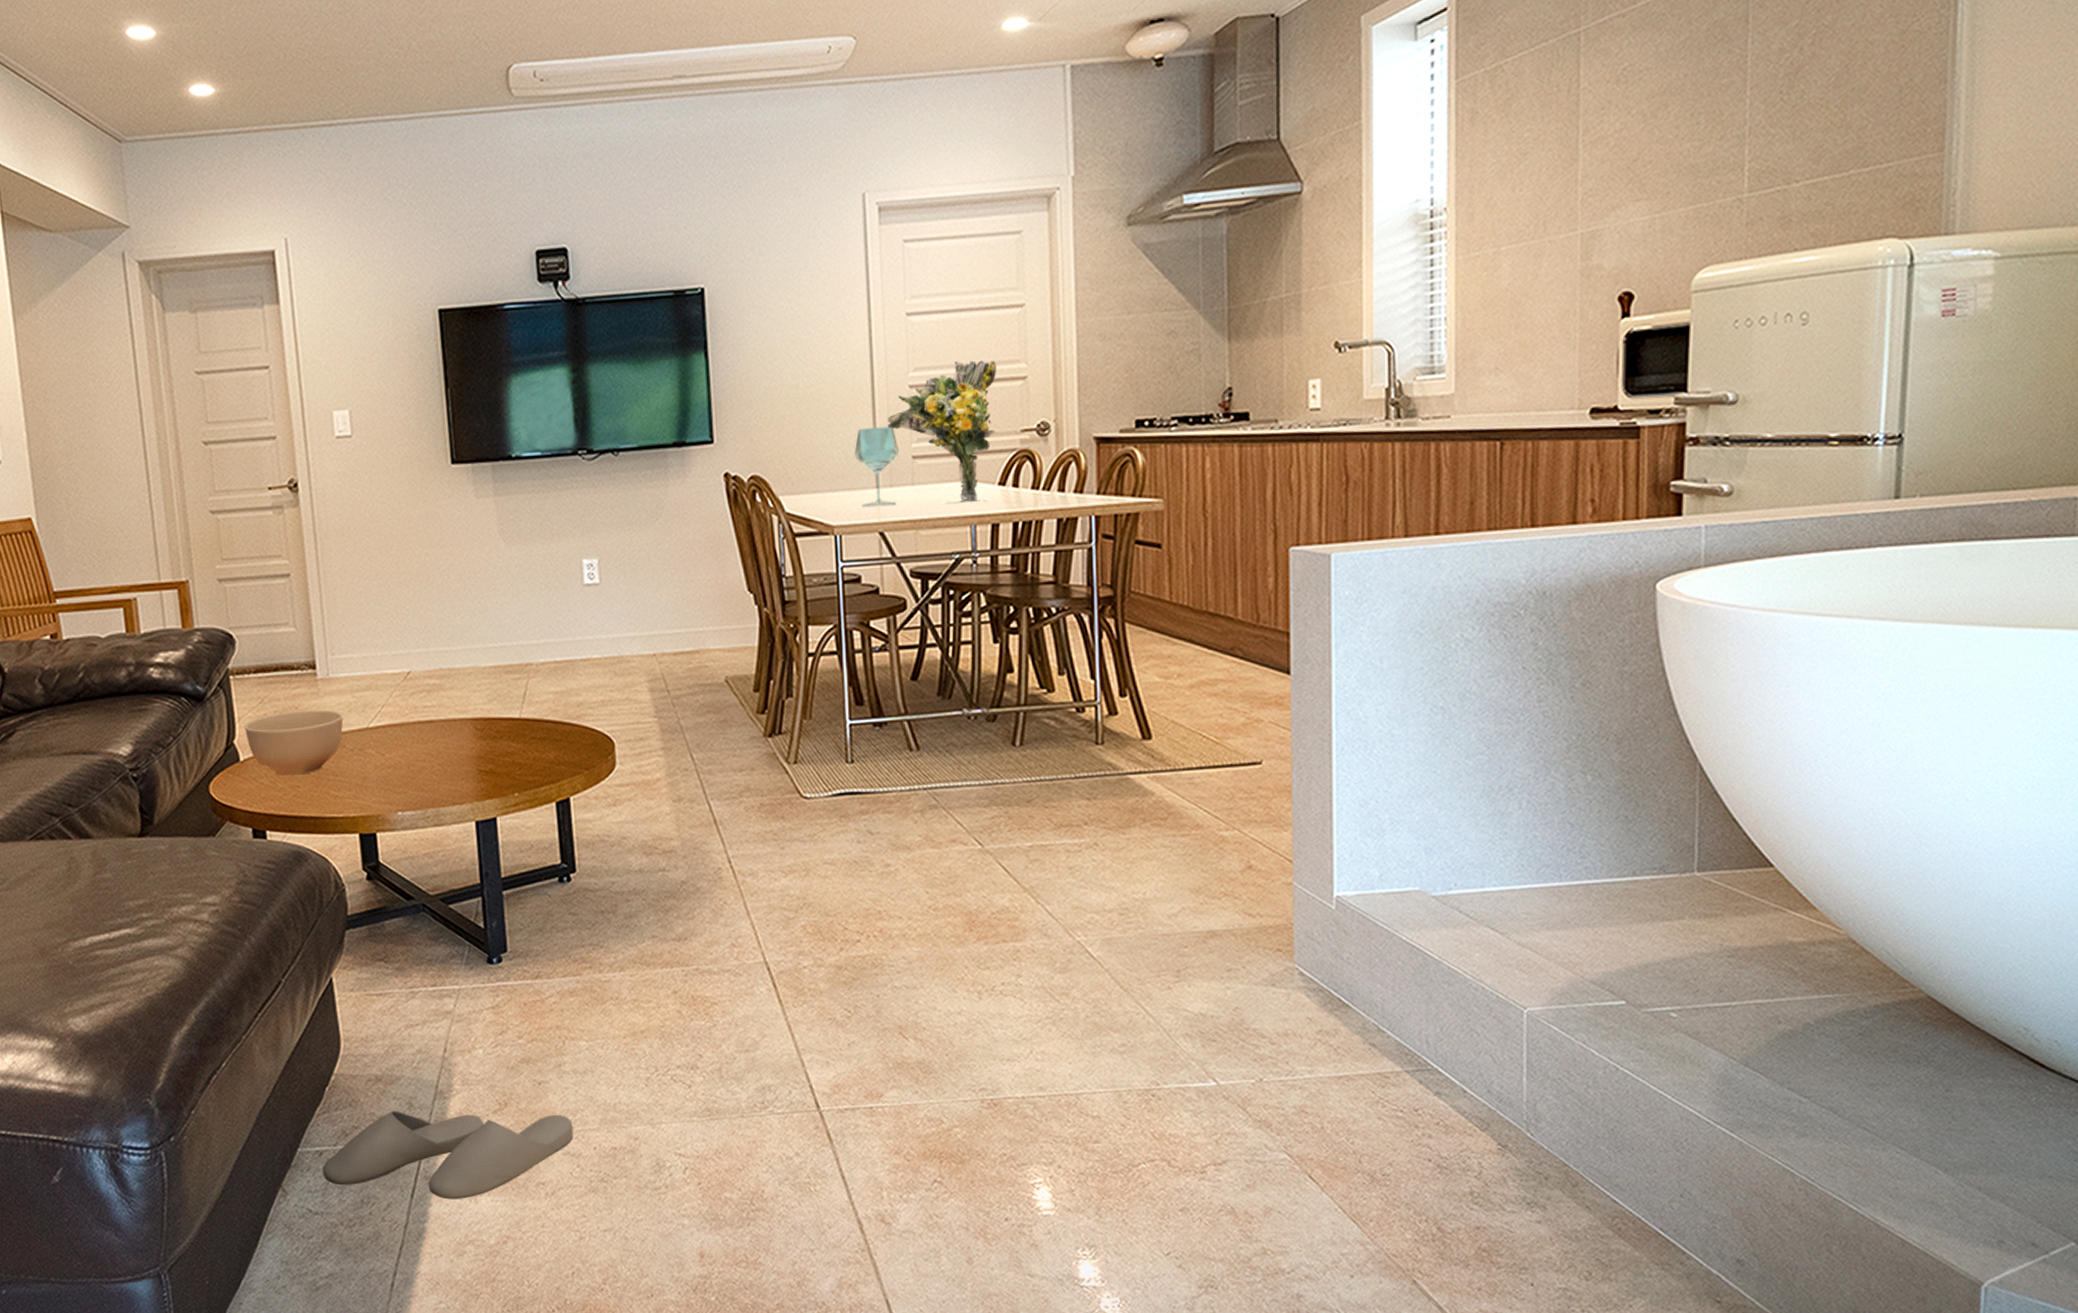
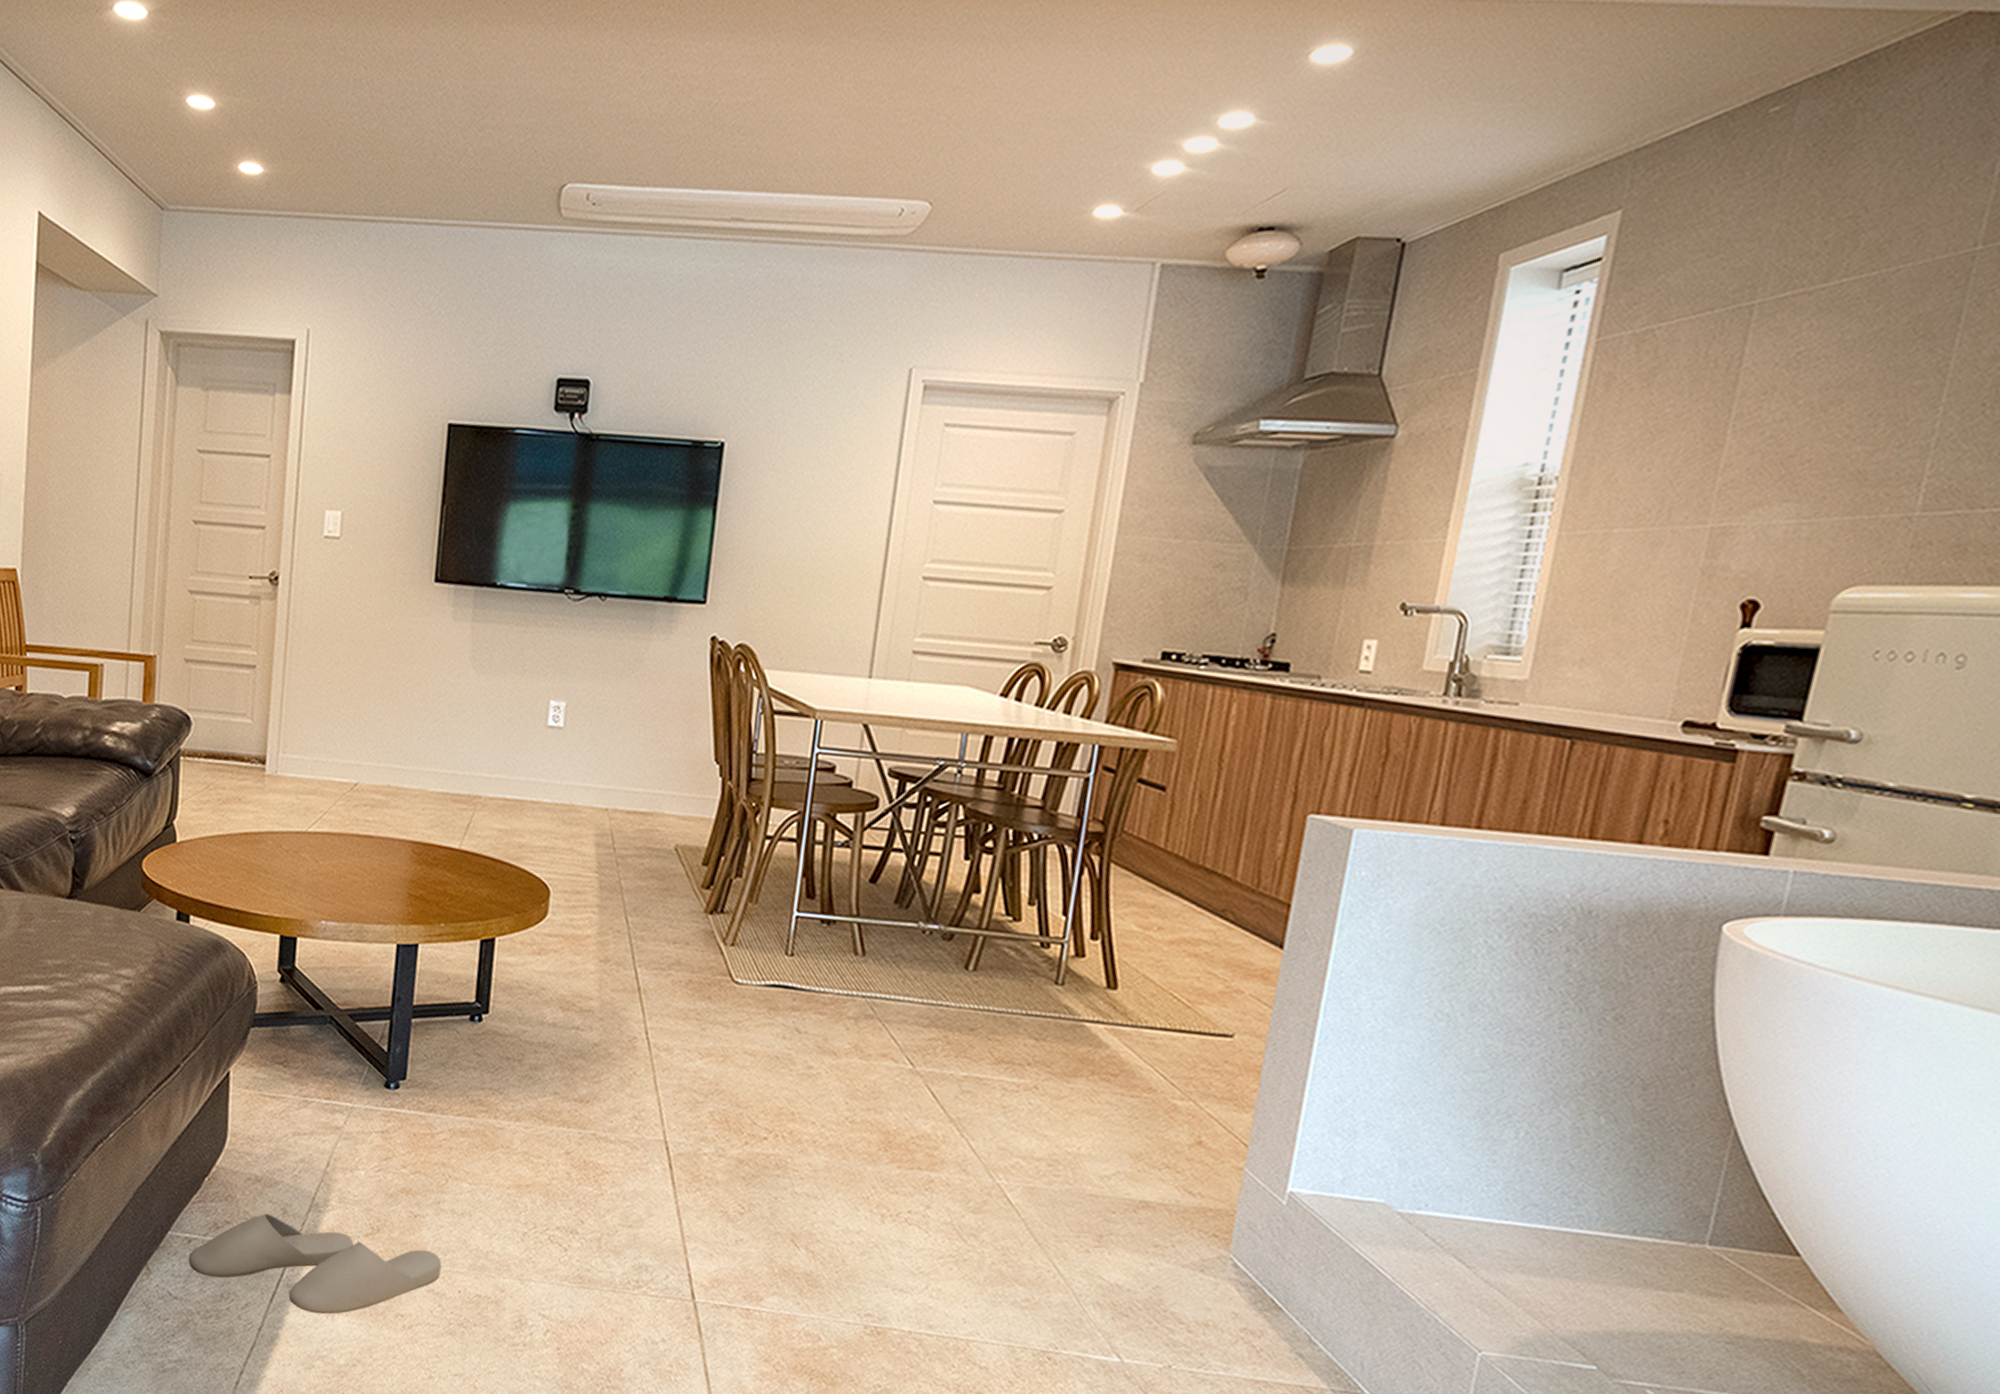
bowl: present [244,710,344,776] -> none [186,801,284,867]
wine glass: present [854,426,900,508] -> none [849,613,901,700]
bouquet: present [887,360,996,505] -> none [892,558,1021,712]

